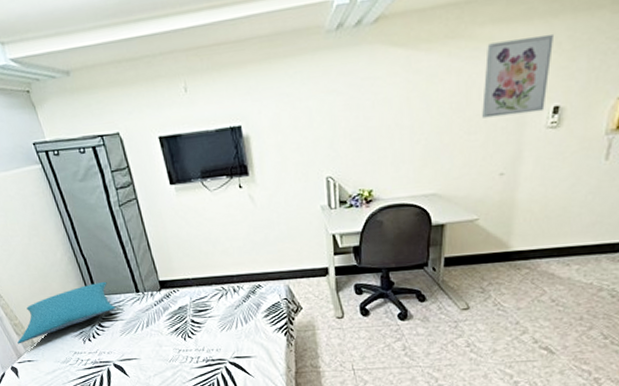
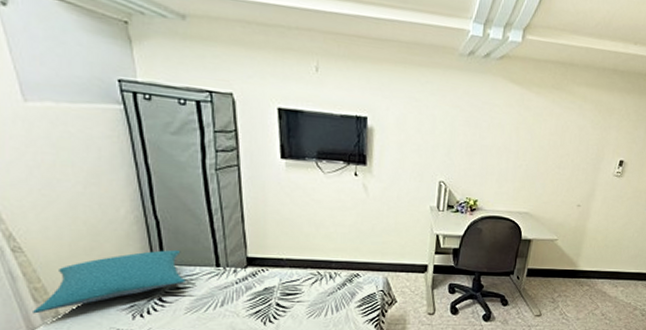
wall art: present [482,33,553,118] -> none [570,101,626,162]

